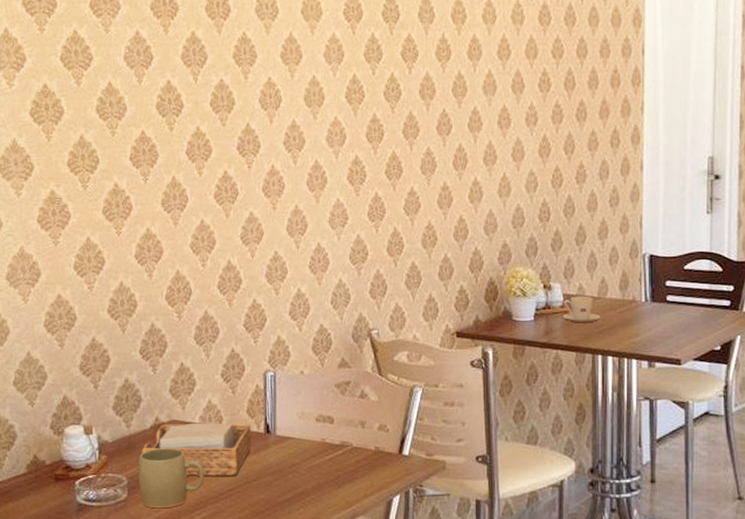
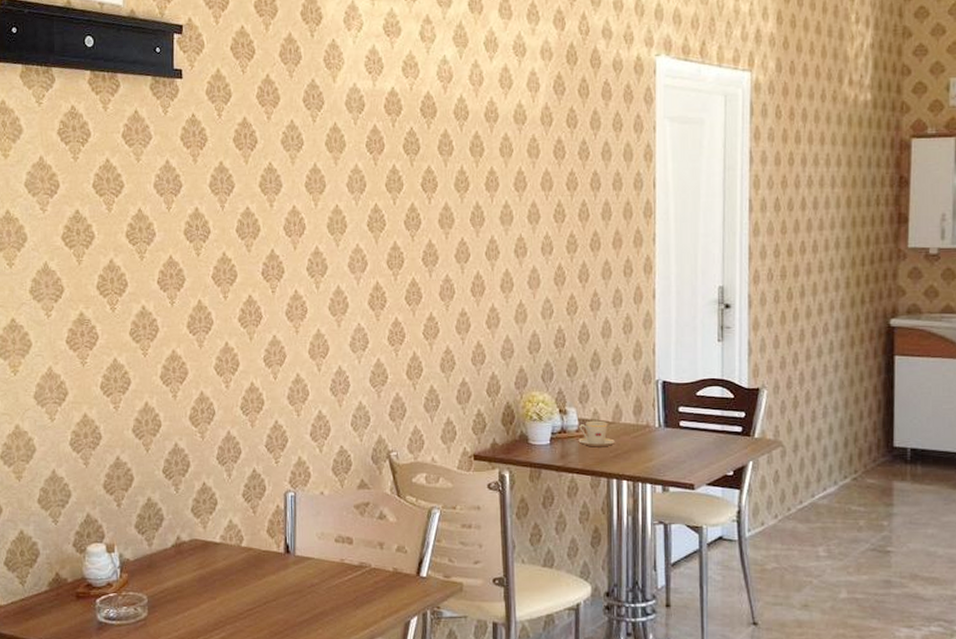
mug: present [138,448,204,509] -> none [158,567,224,628]
napkin holder: present [142,422,252,477] -> none [163,542,271,597]

